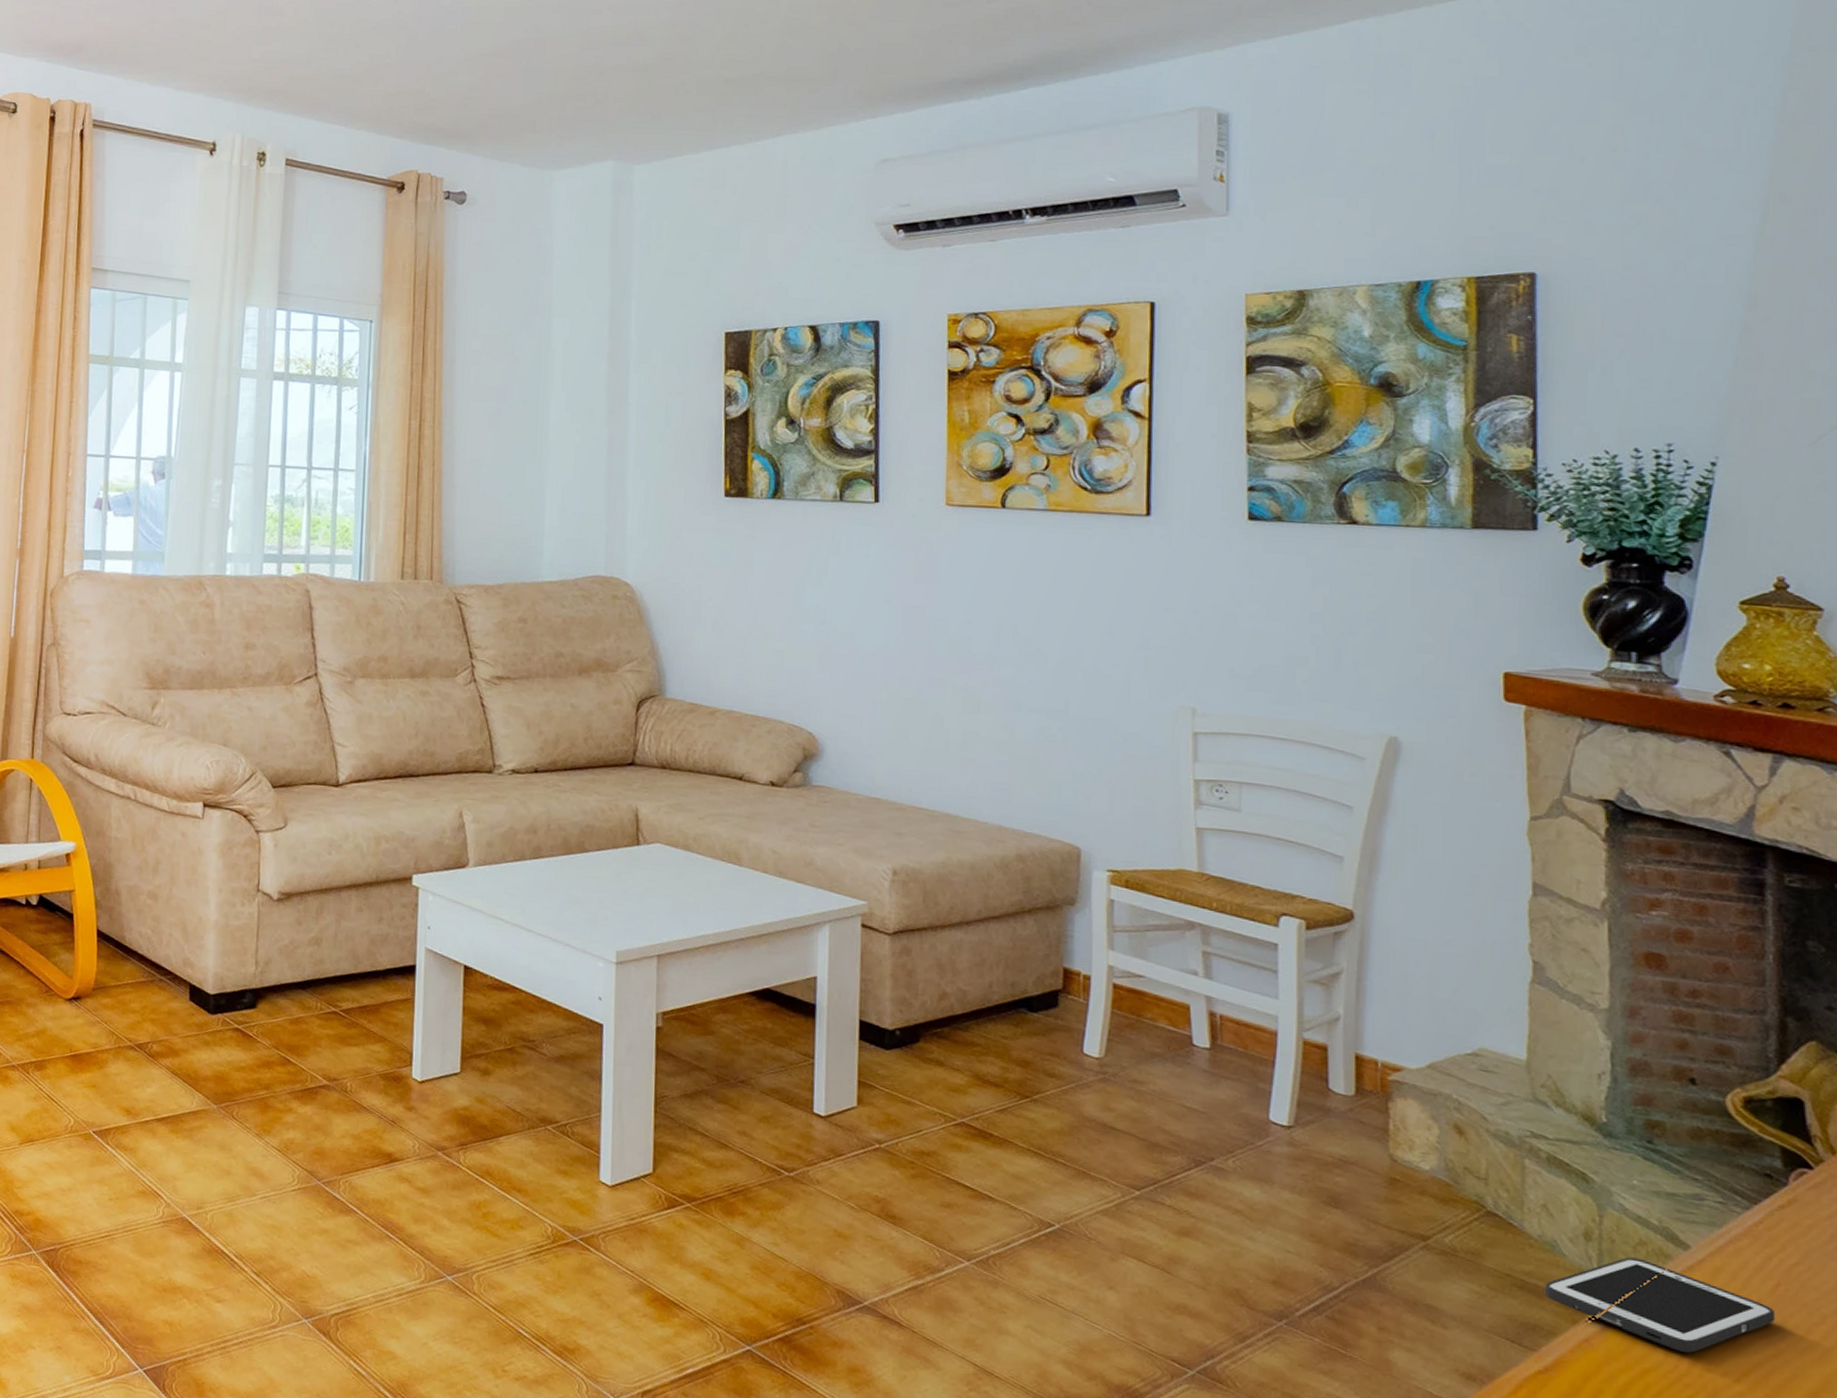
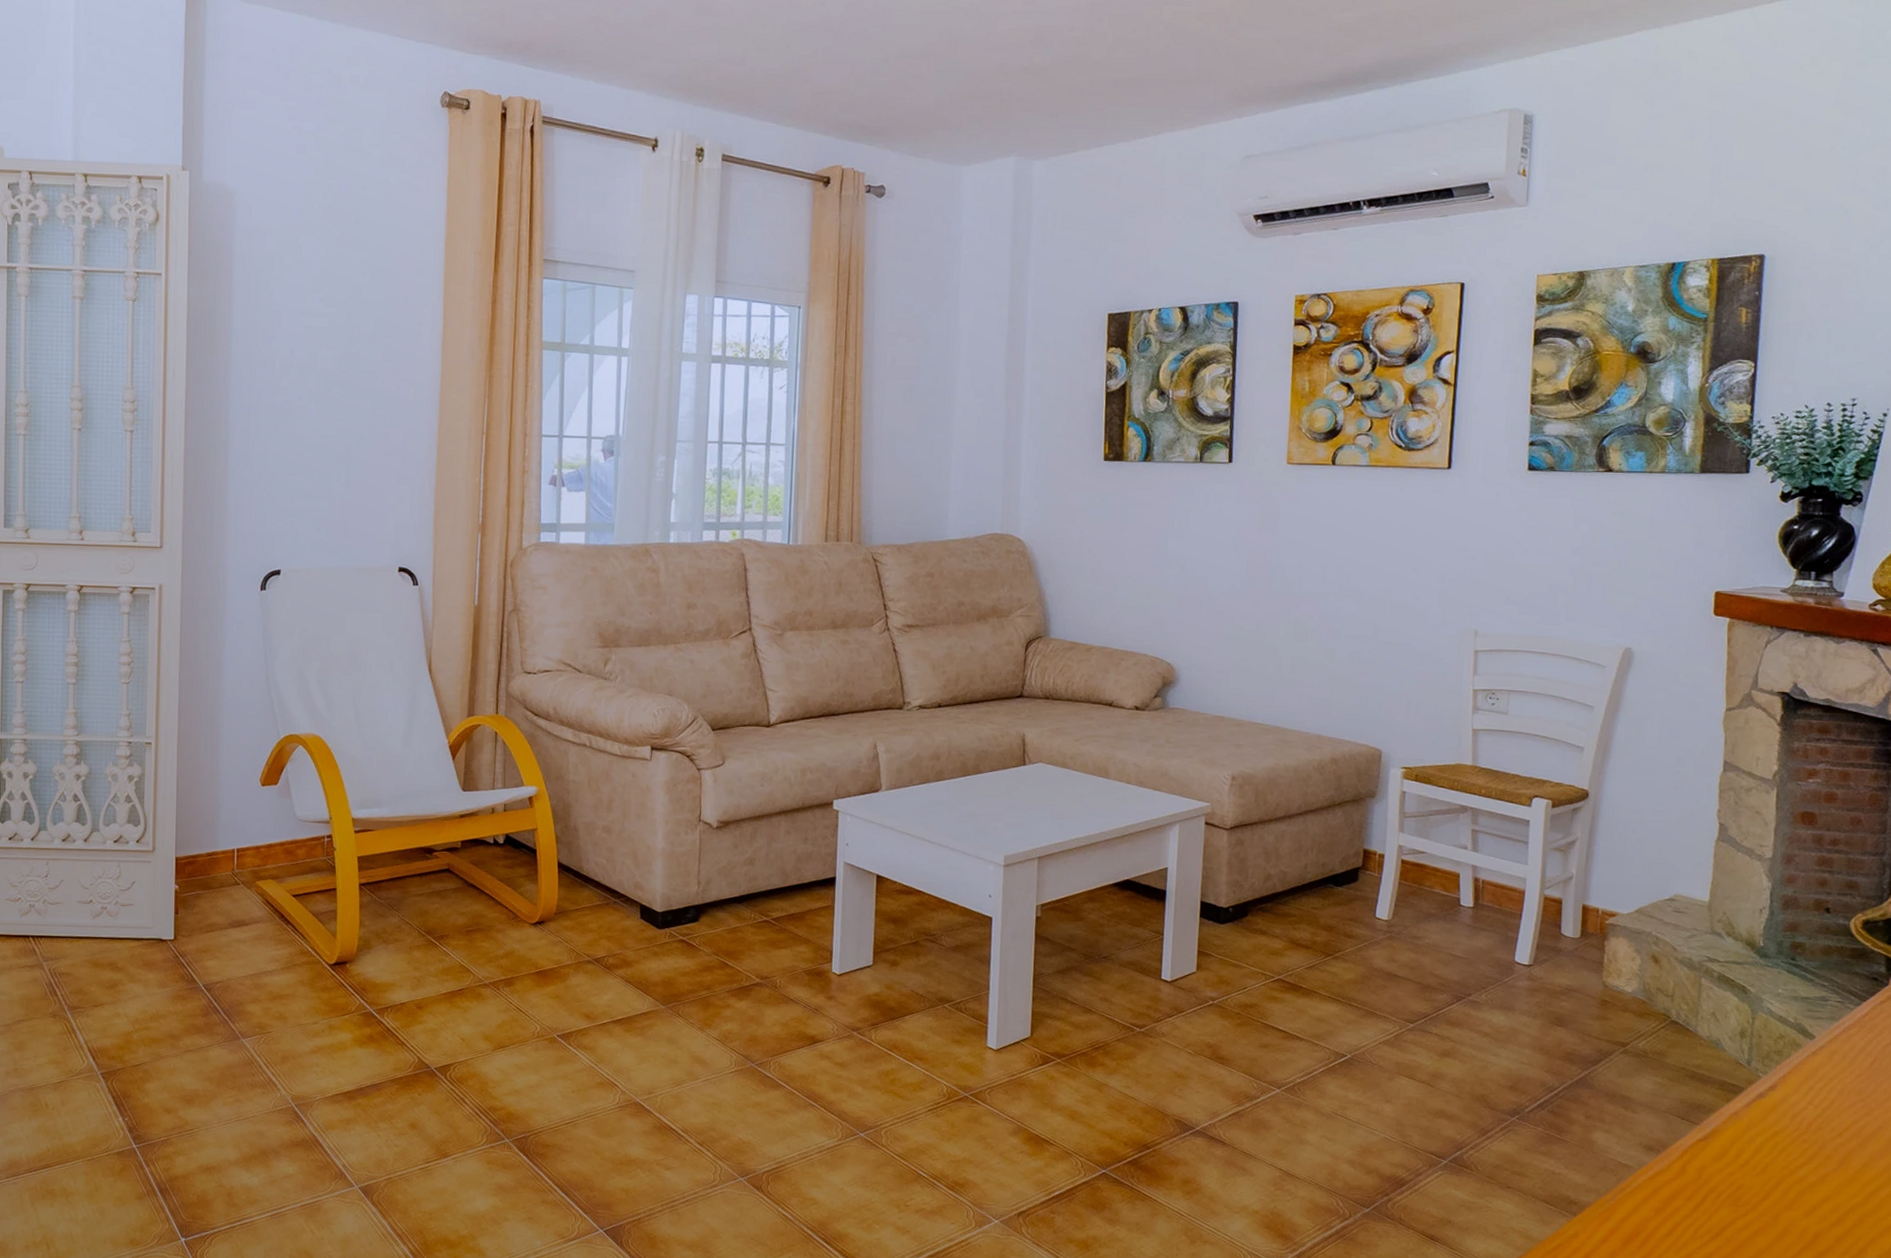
cell phone: present [1544,1257,1776,1353] -> none [1708,1048,1871,1117]

